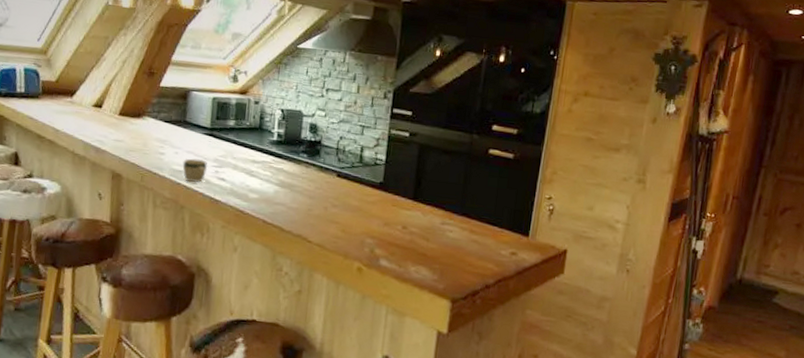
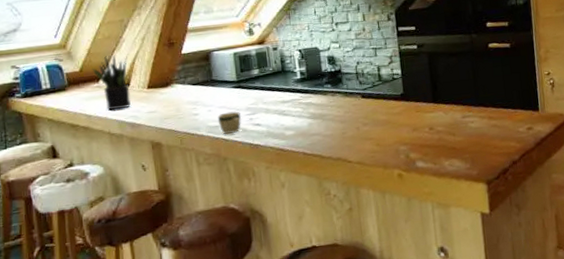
potted plant: none [68,71,105,131] -> present [92,55,131,110]

